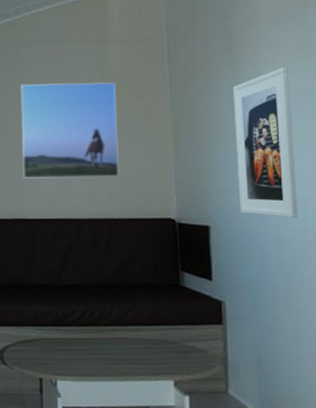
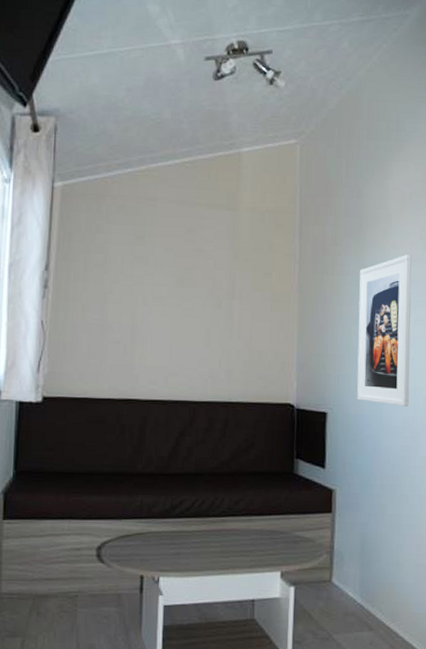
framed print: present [20,82,120,179] -> none [136,246,245,358]

